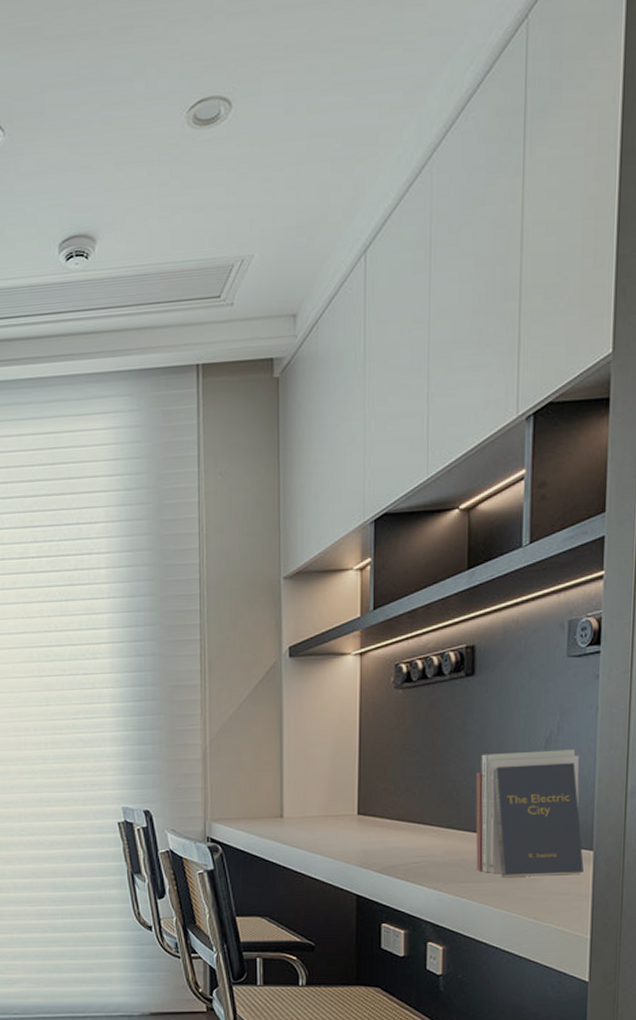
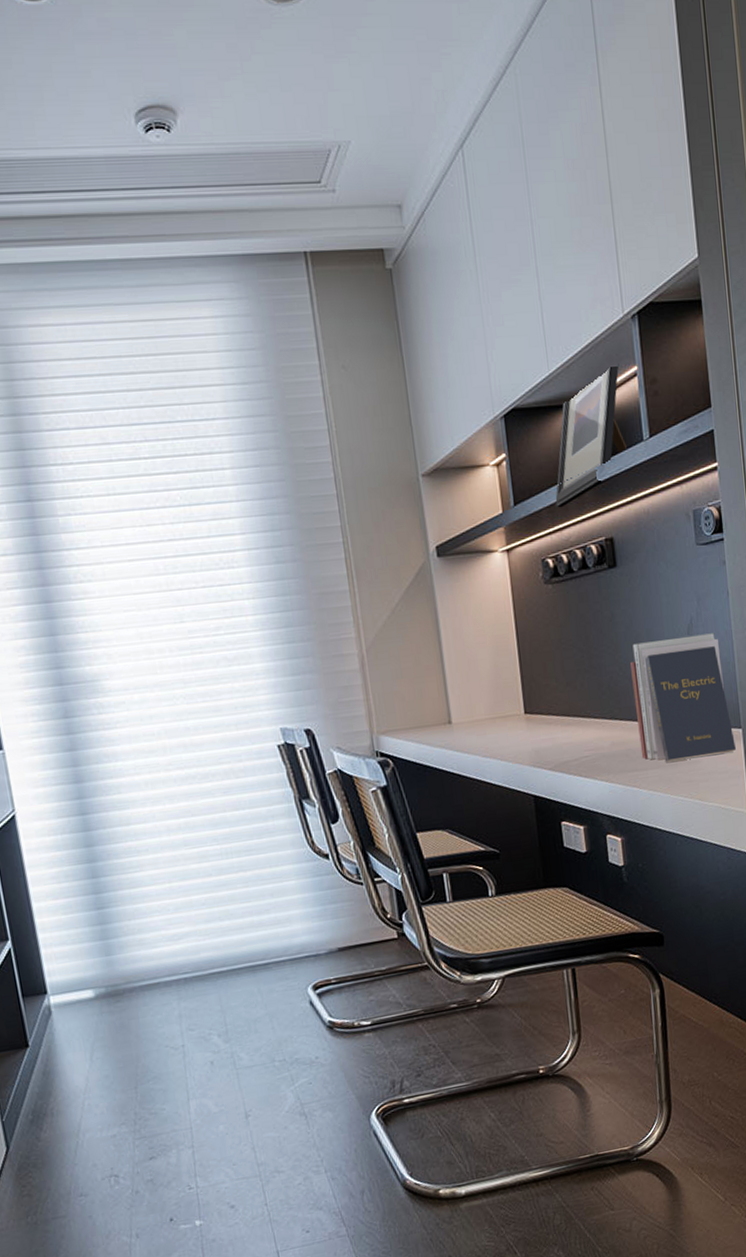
picture frame: none [417,467,506,614] -> present [555,364,628,508]

